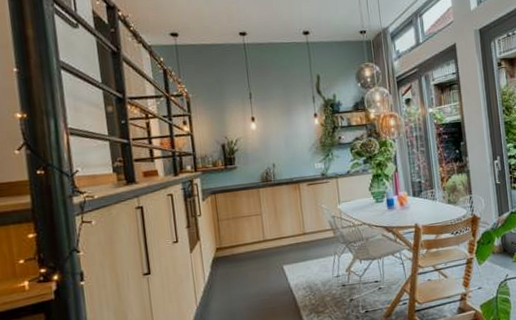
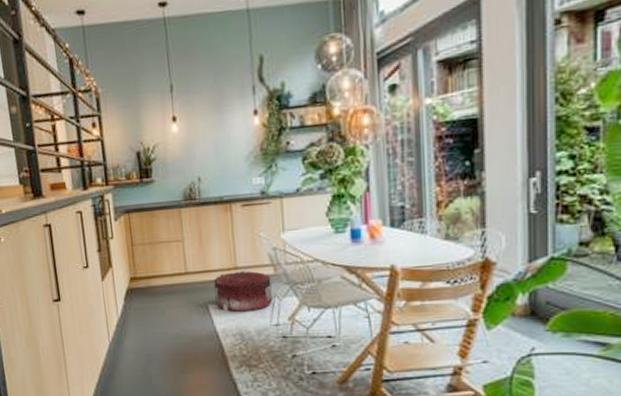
pouf: none [287,235,333,270] -> present [214,270,273,312]

